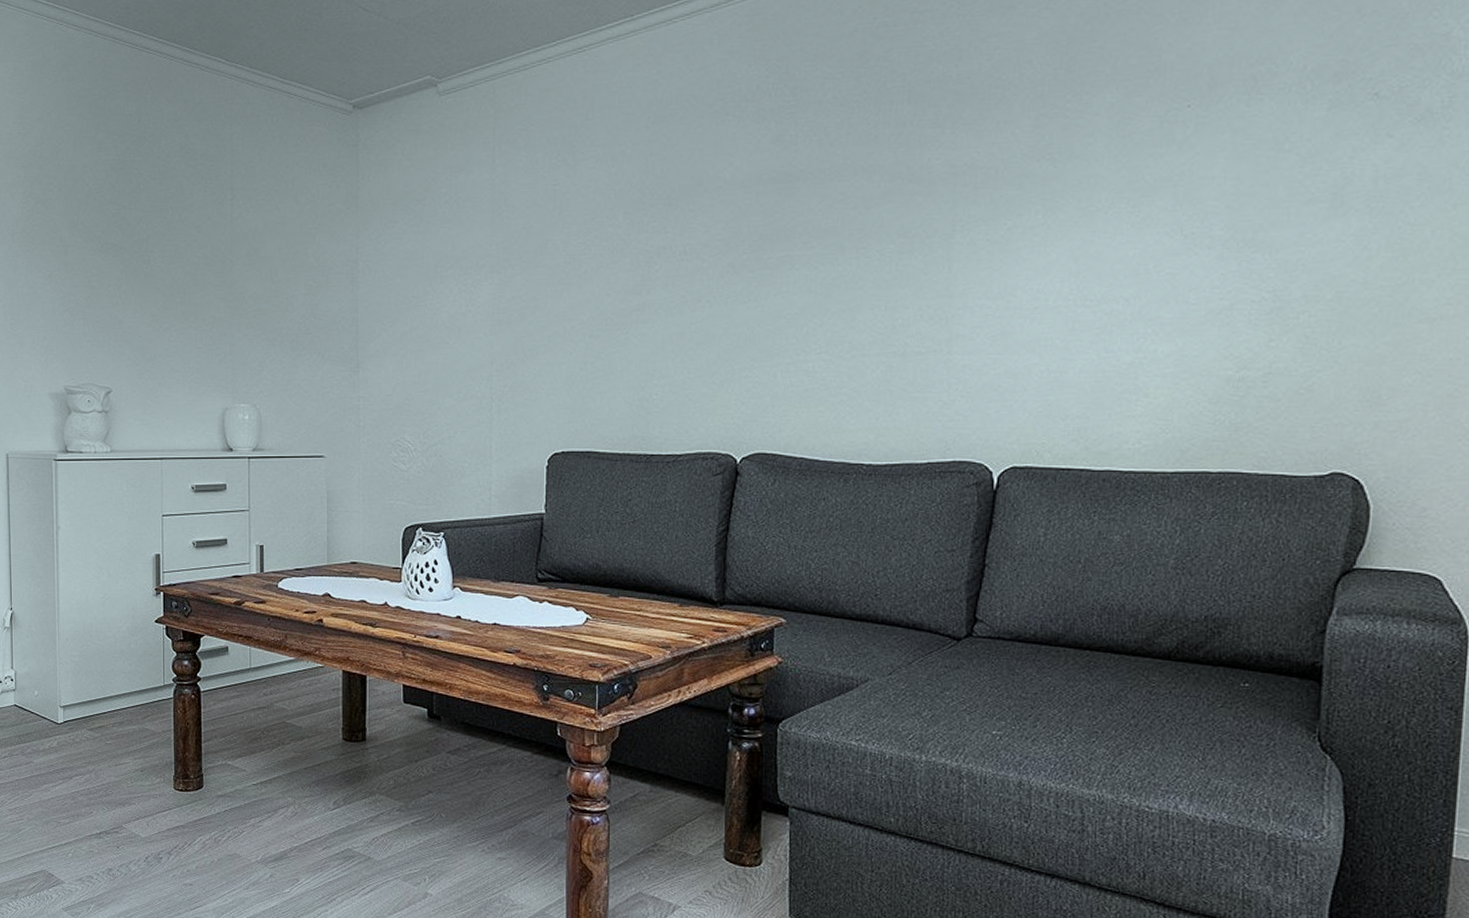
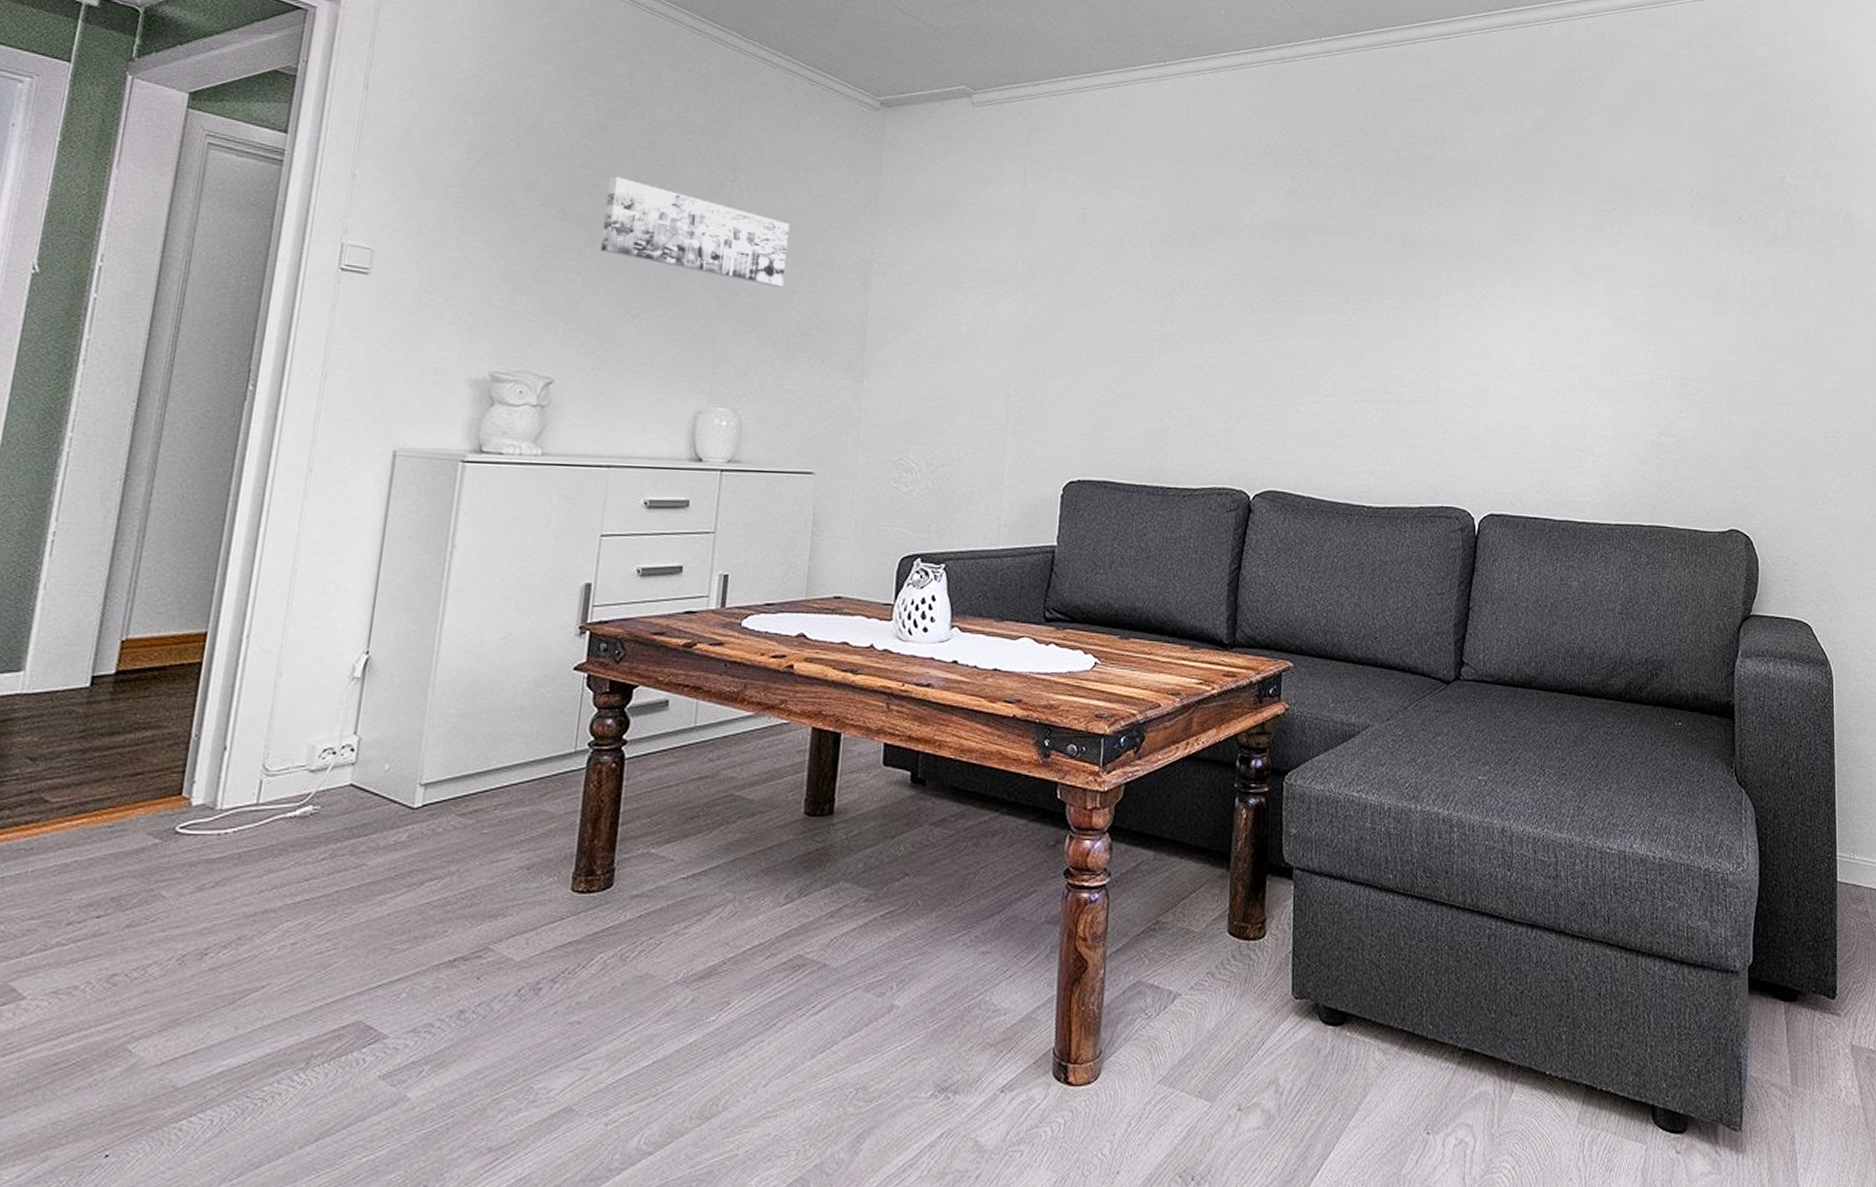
wall art: none [132,208,284,293] -> present [600,176,790,287]

